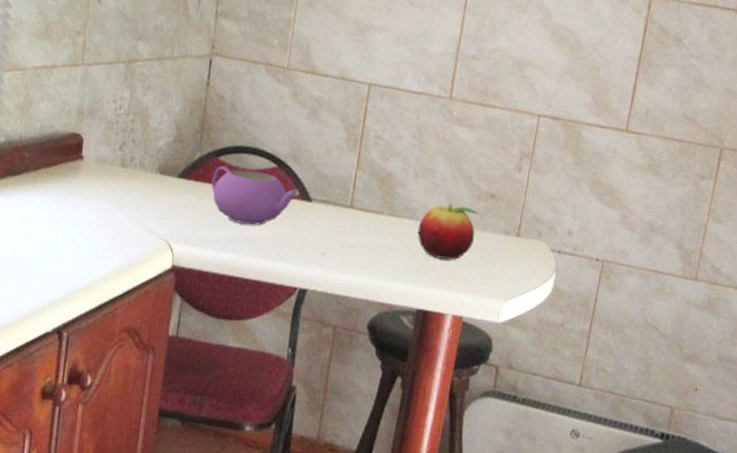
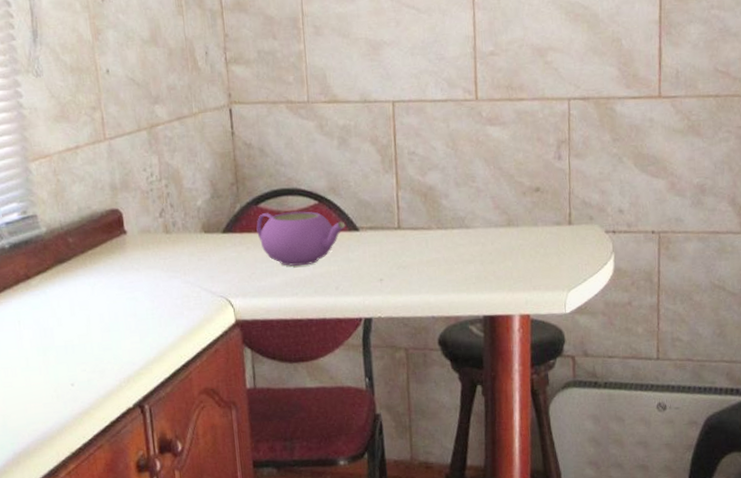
fruit: present [417,204,479,260] -> none [469,205,527,263]

